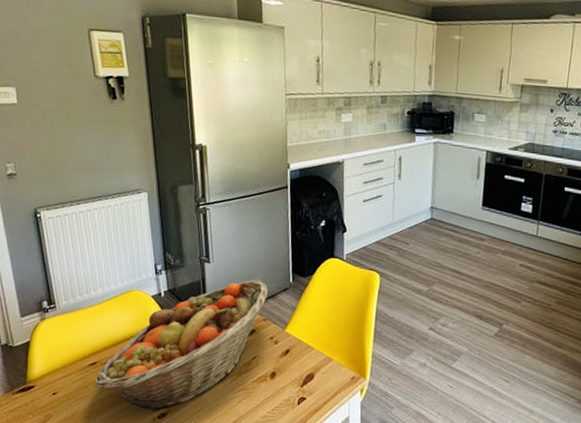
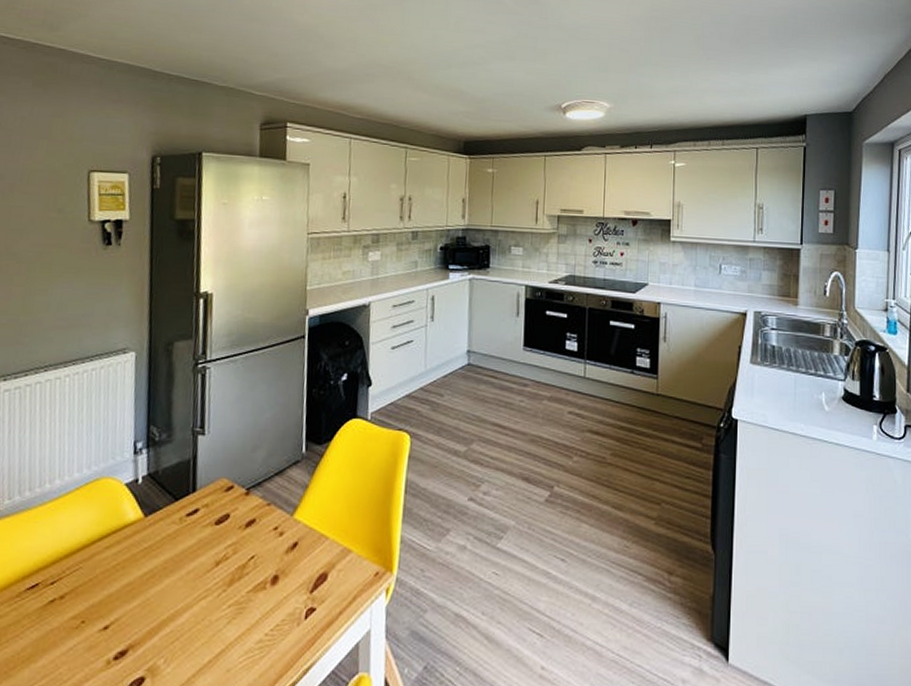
fruit basket: present [95,279,268,412] -> none [31,452,275,651]

